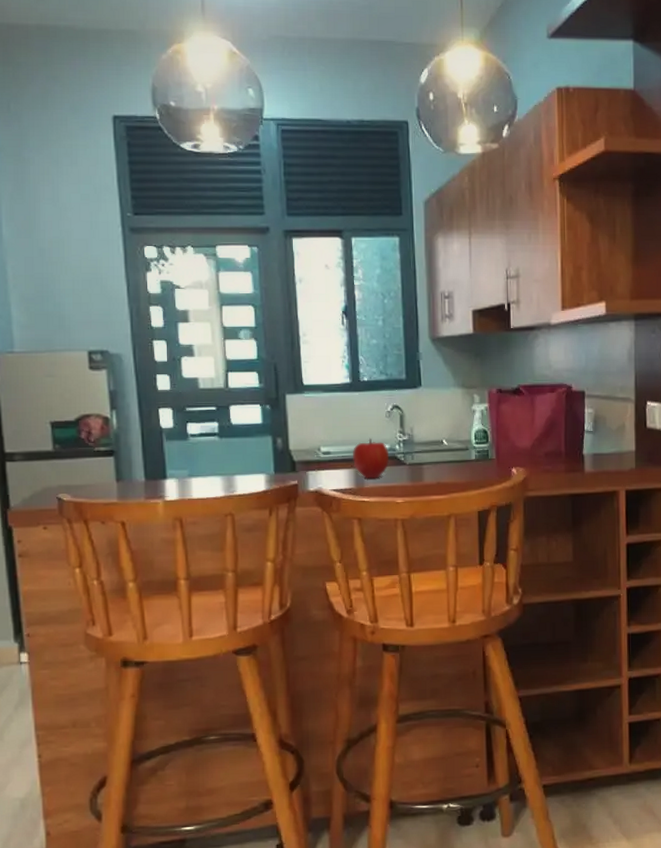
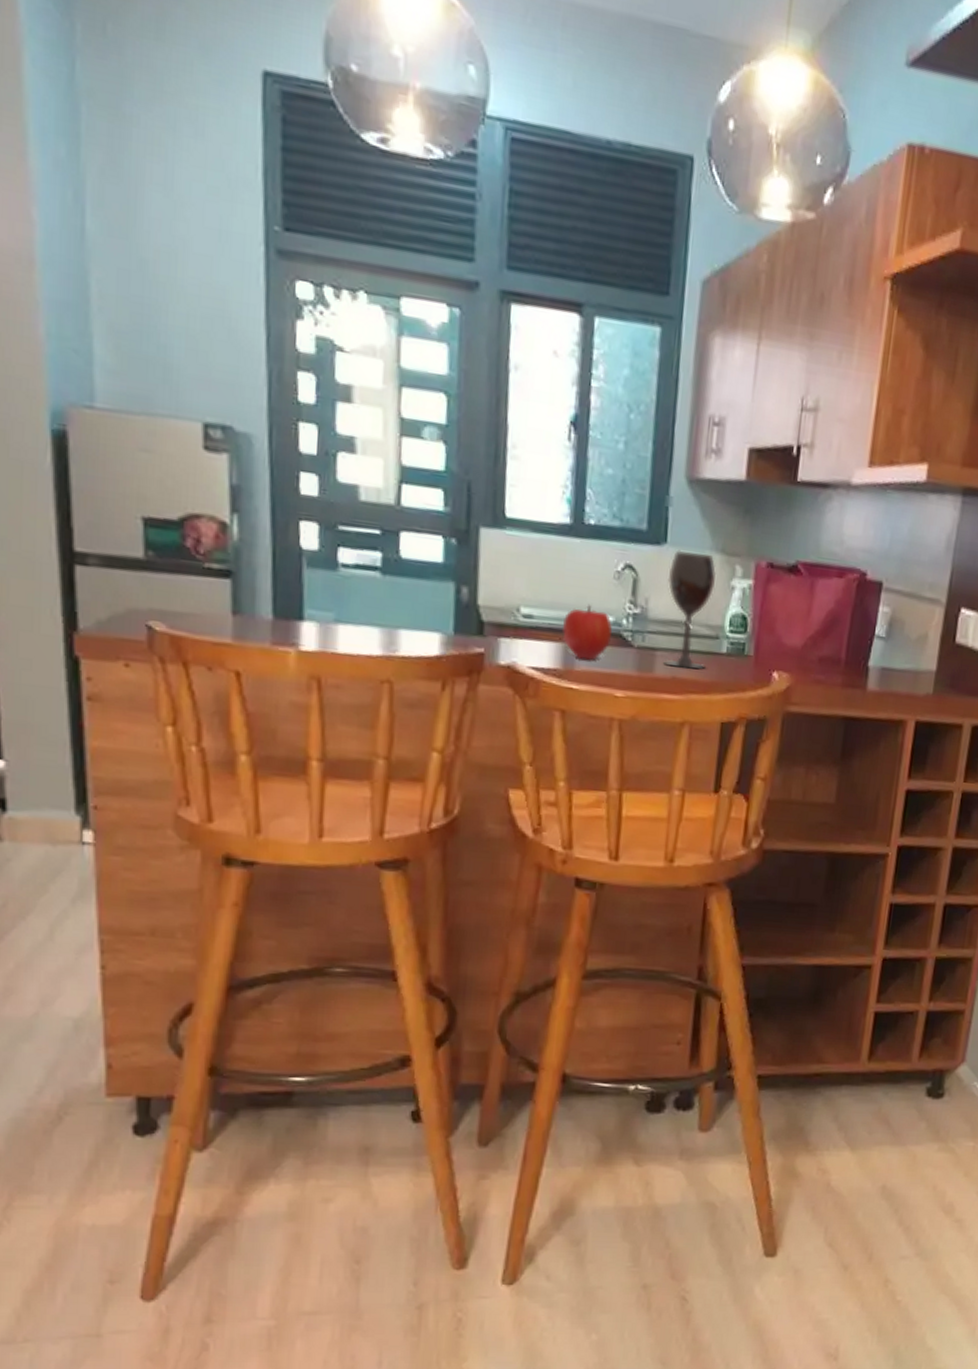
wine glass: none [425,389,461,475] -> present [663,550,717,669]

